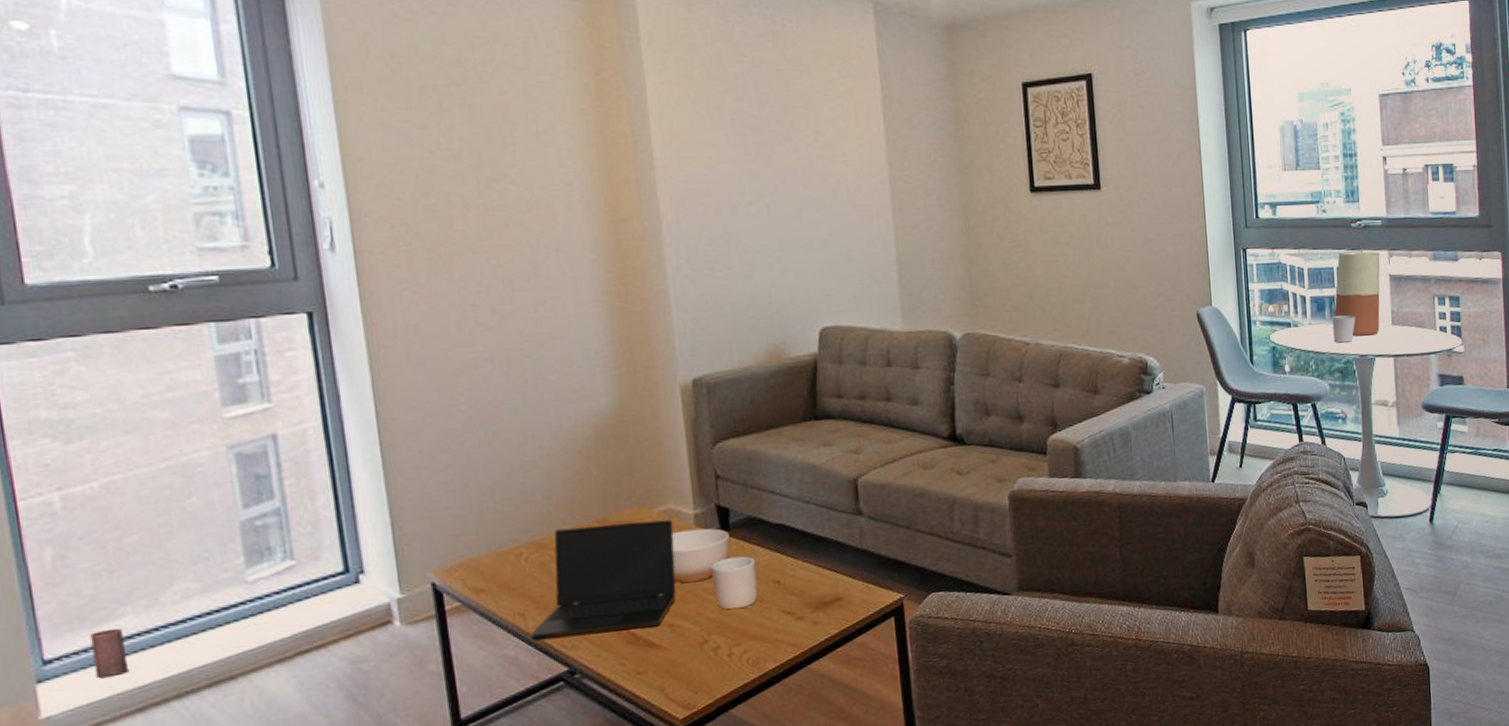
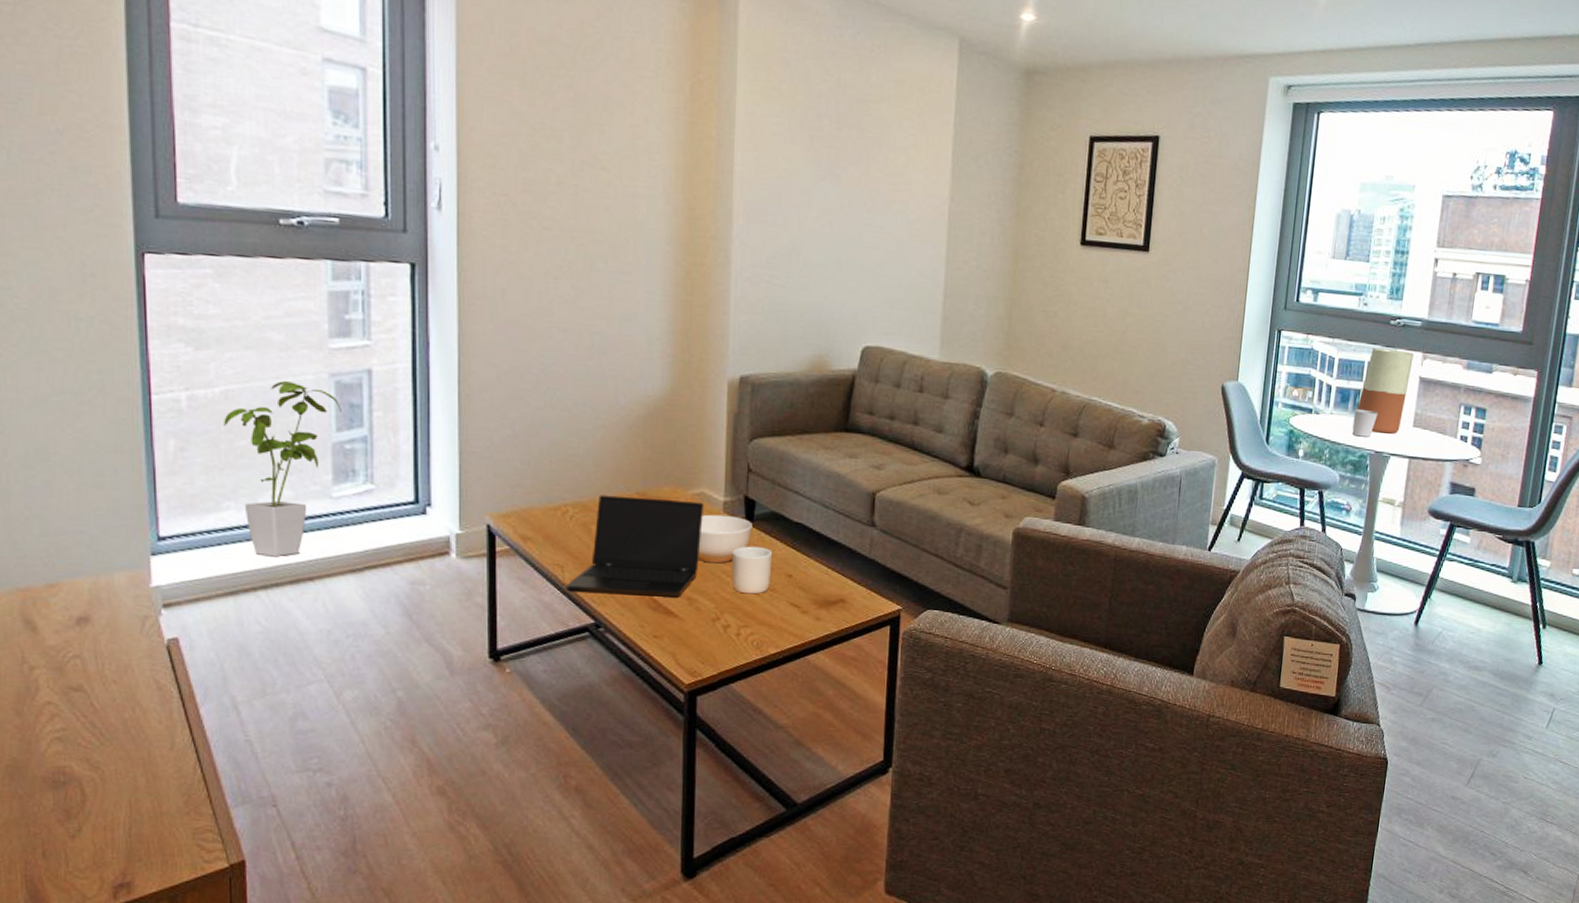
candle: present [90,628,128,679] -> none [198,518,226,561]
house plant: none [107,462,247,661] -> present [224,381,341,557]

